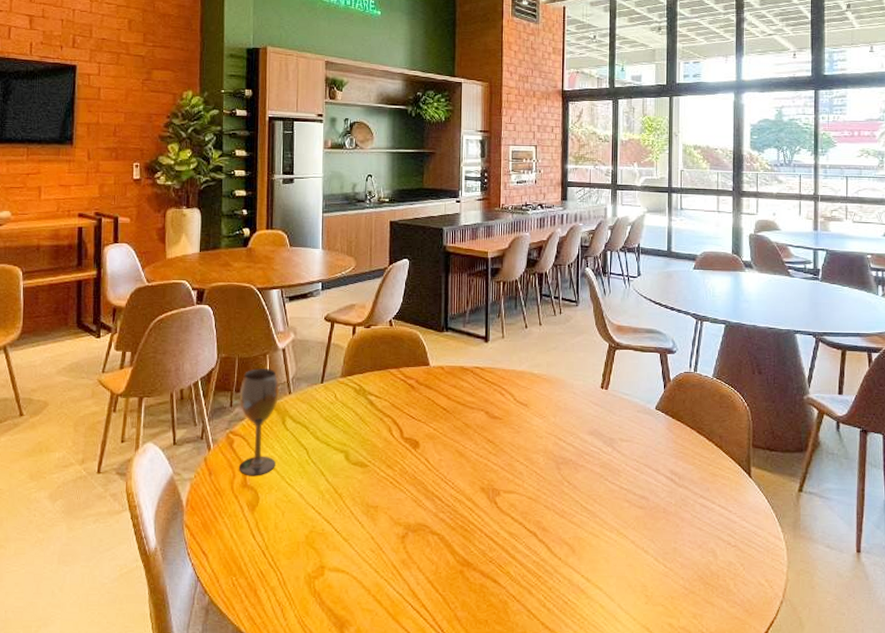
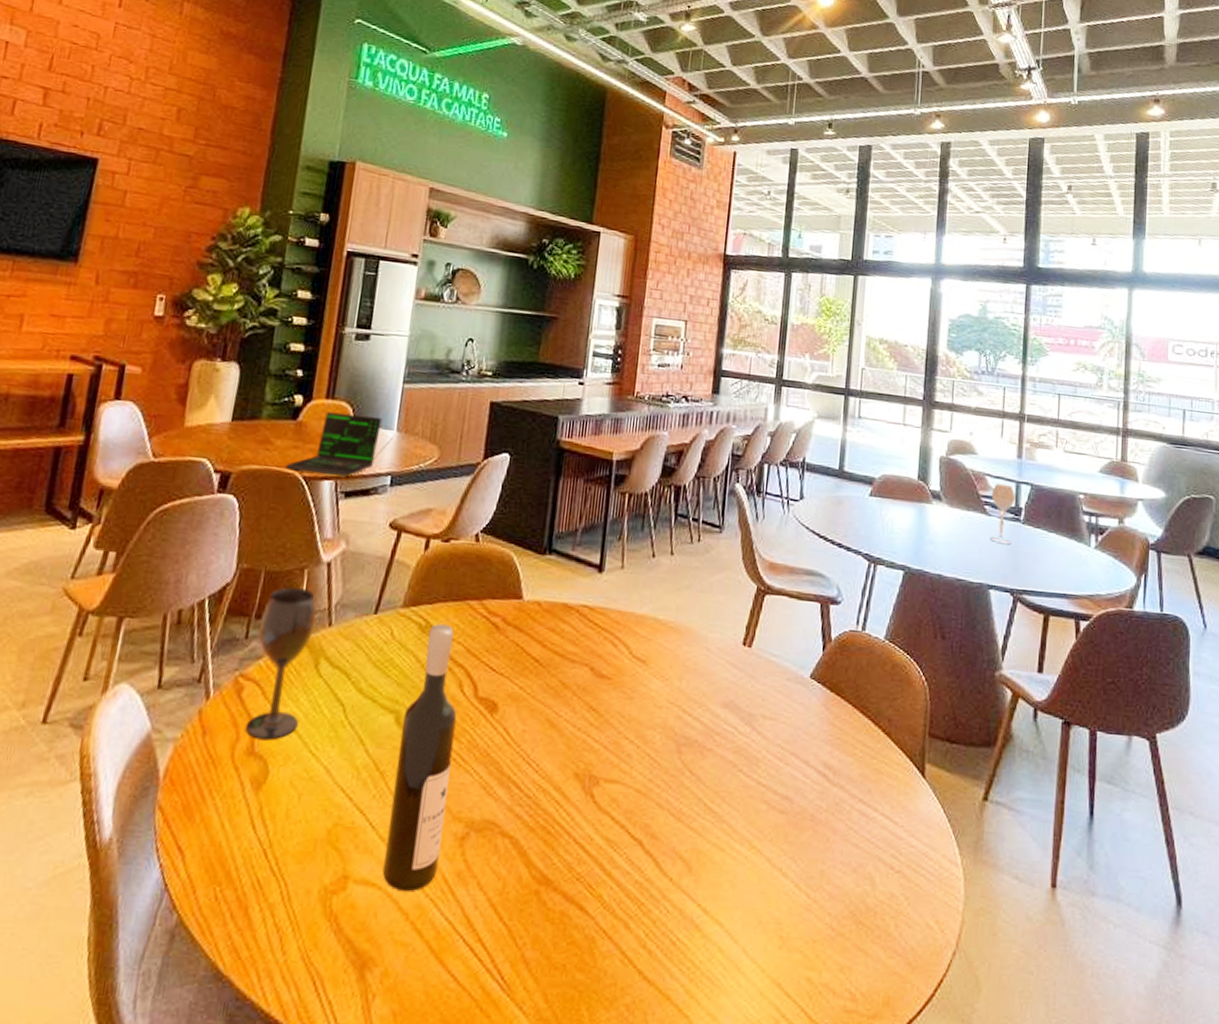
laptop: none [244,239,320,286] -> present [285,411,393,477]
bottle: none [348,387,390,574] -> present [382,623,457,891]
wineglass: none [793,251,814,299] -> present [990,483,1016,545]

